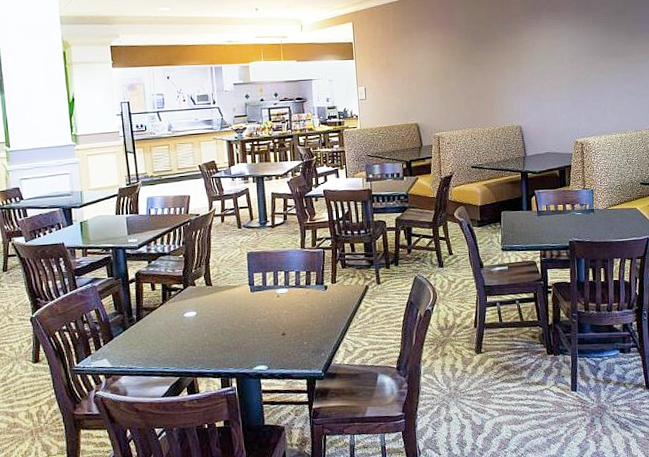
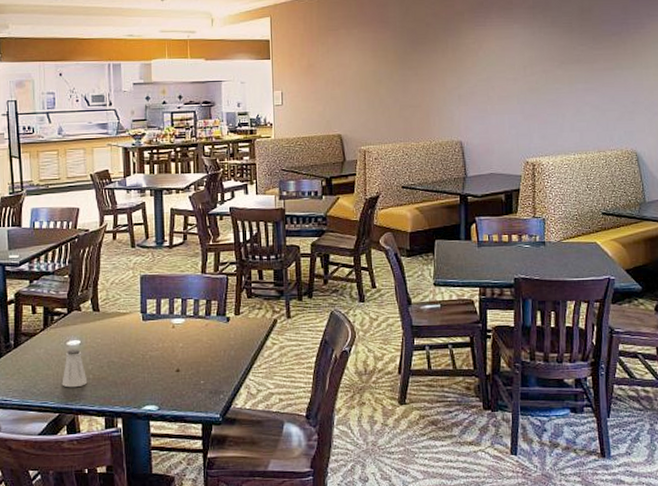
saltshaker: none [181,319,204,354] -> present [62,349,88,388]

